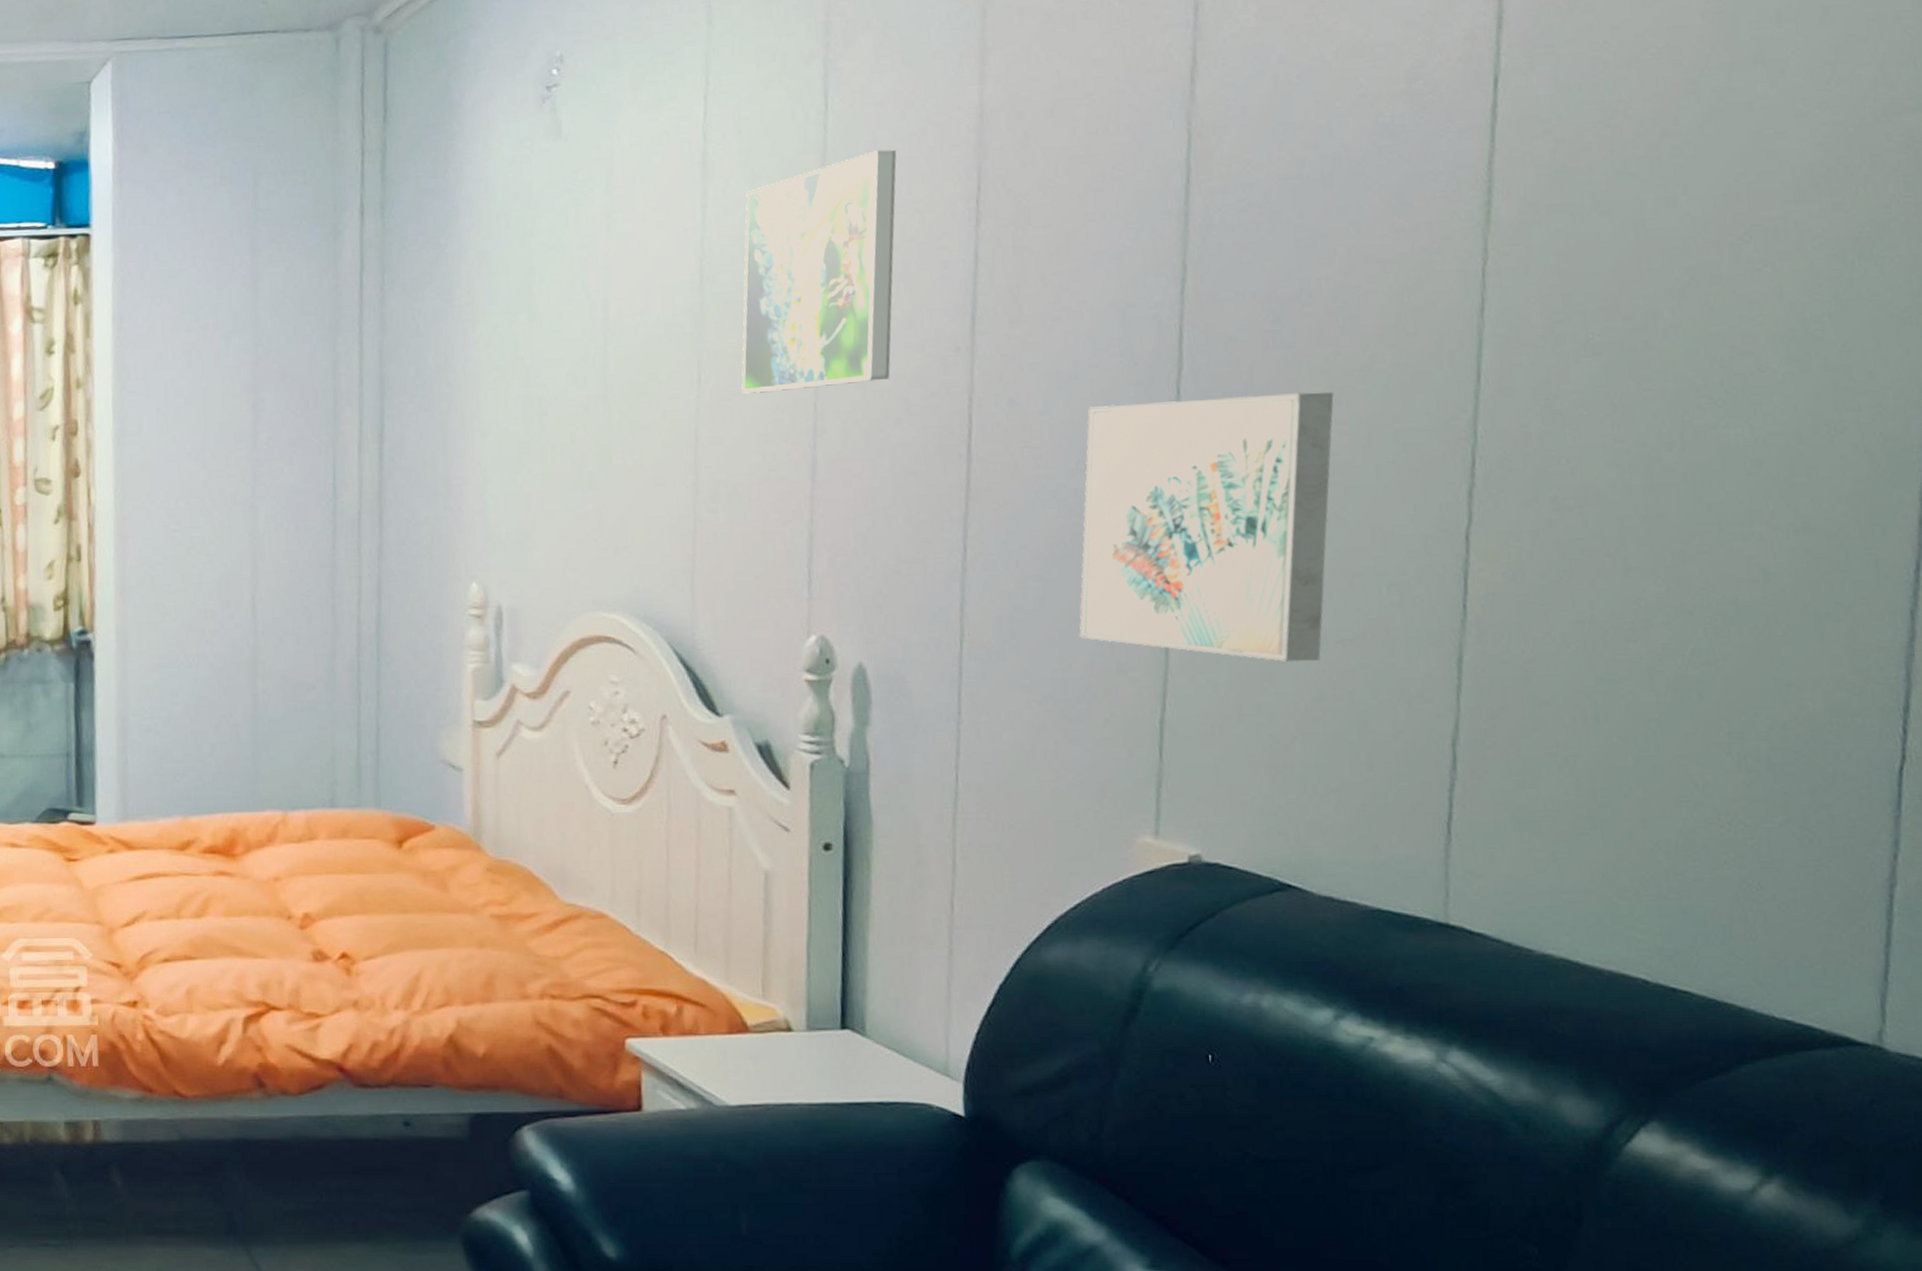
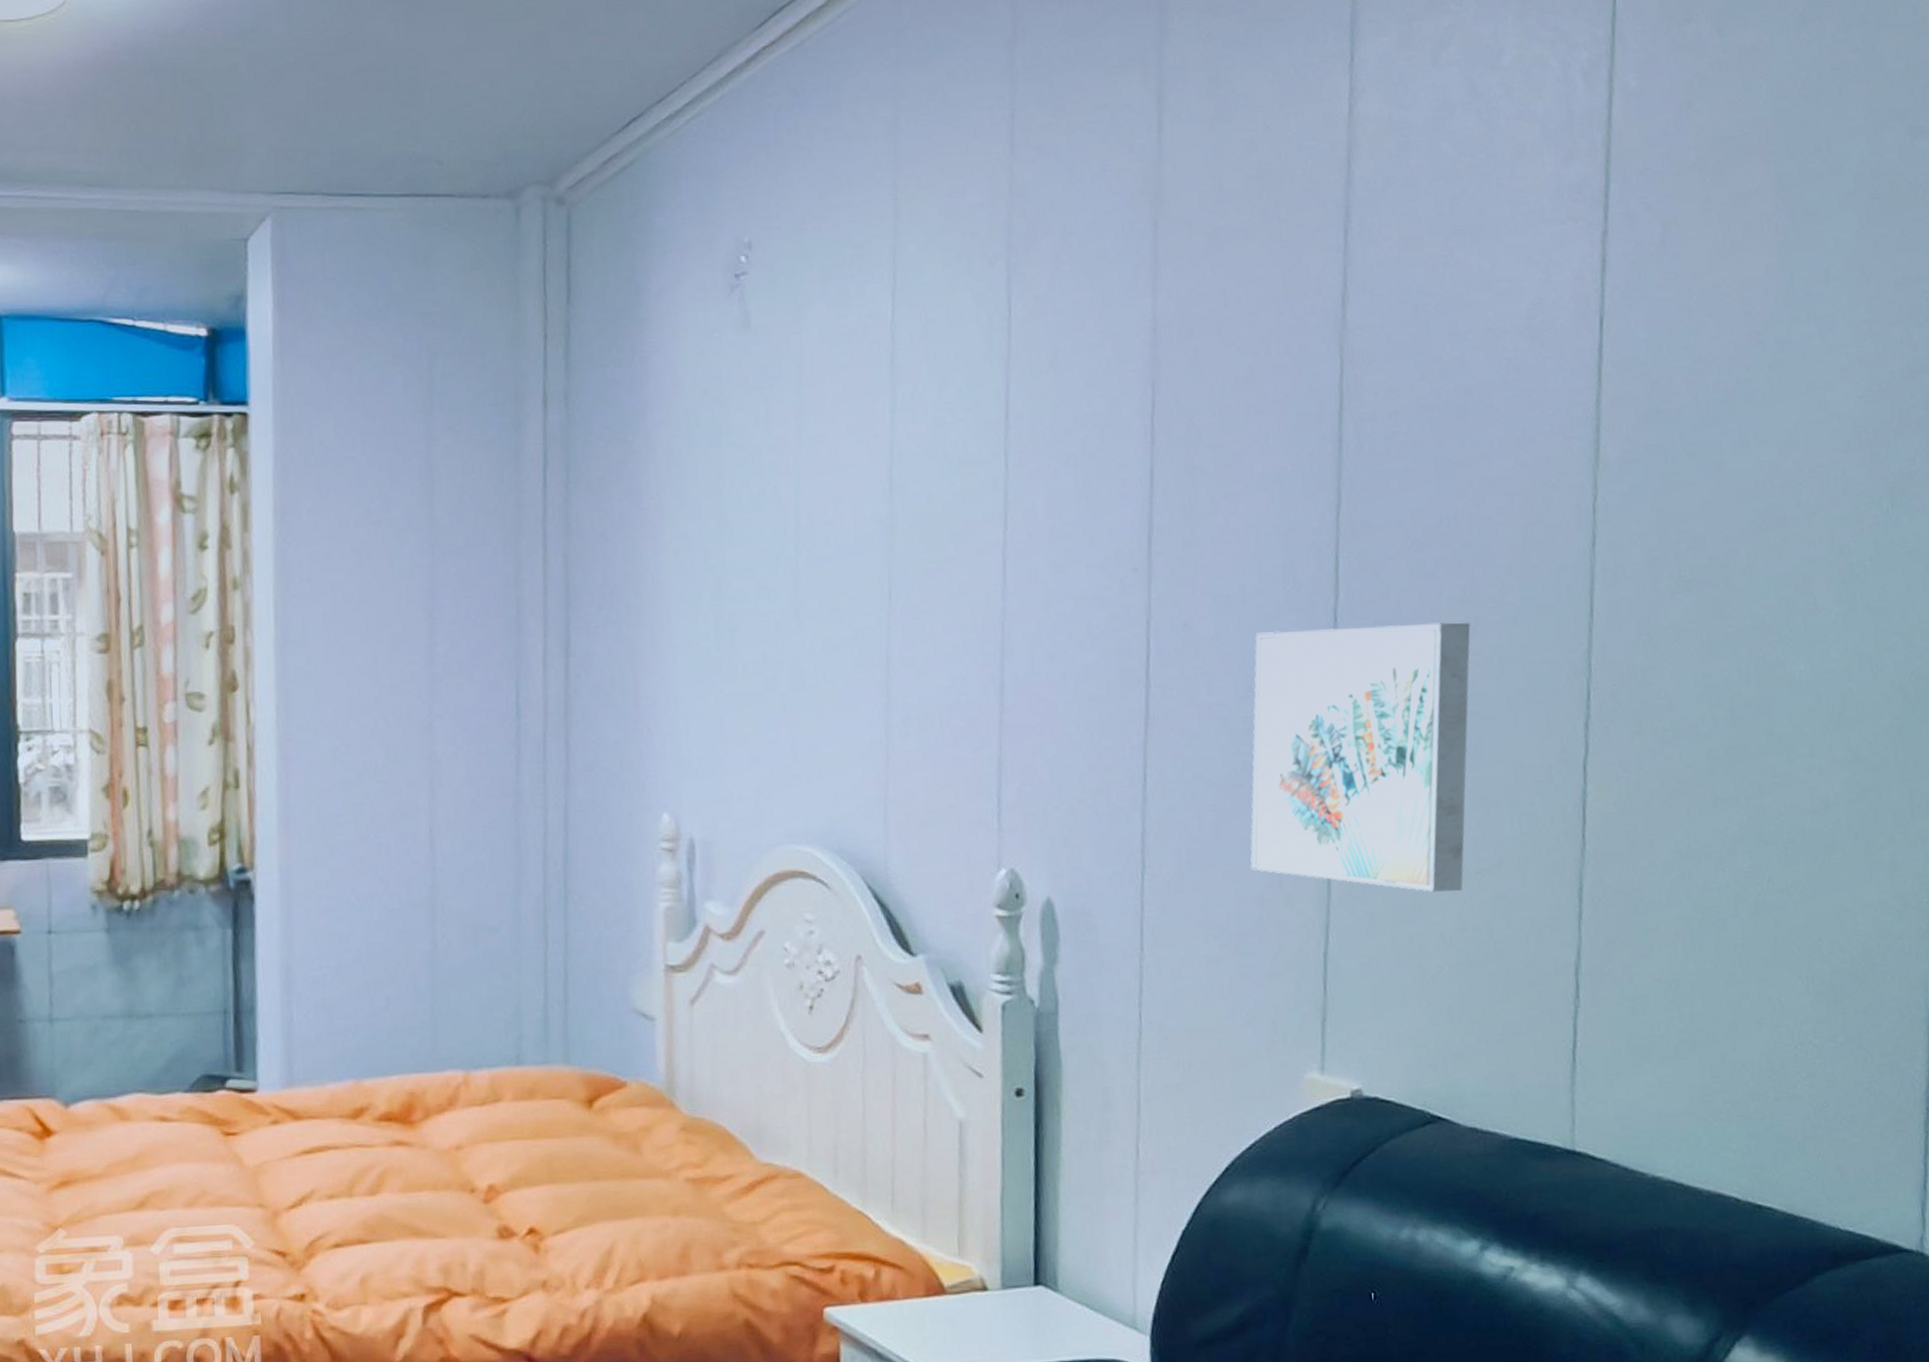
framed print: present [741,149,897,394] -> none [931,359,1077,612]

